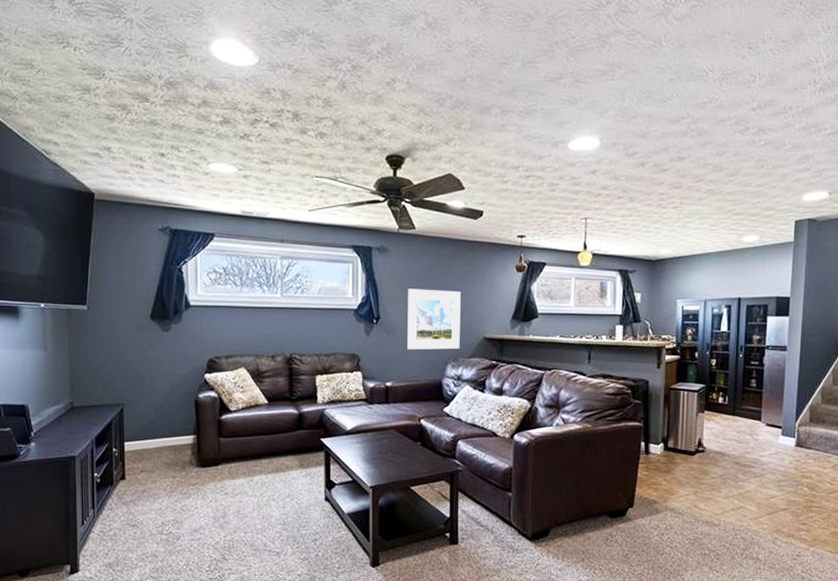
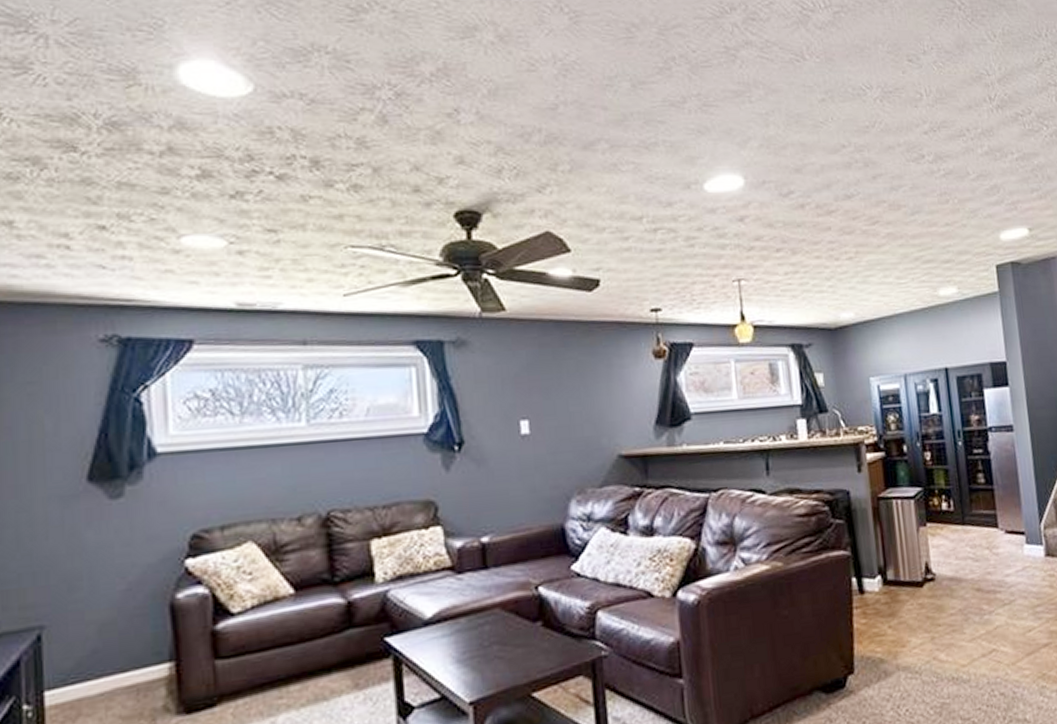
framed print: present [407,288,461,350] -> none [502,392,586,484]

